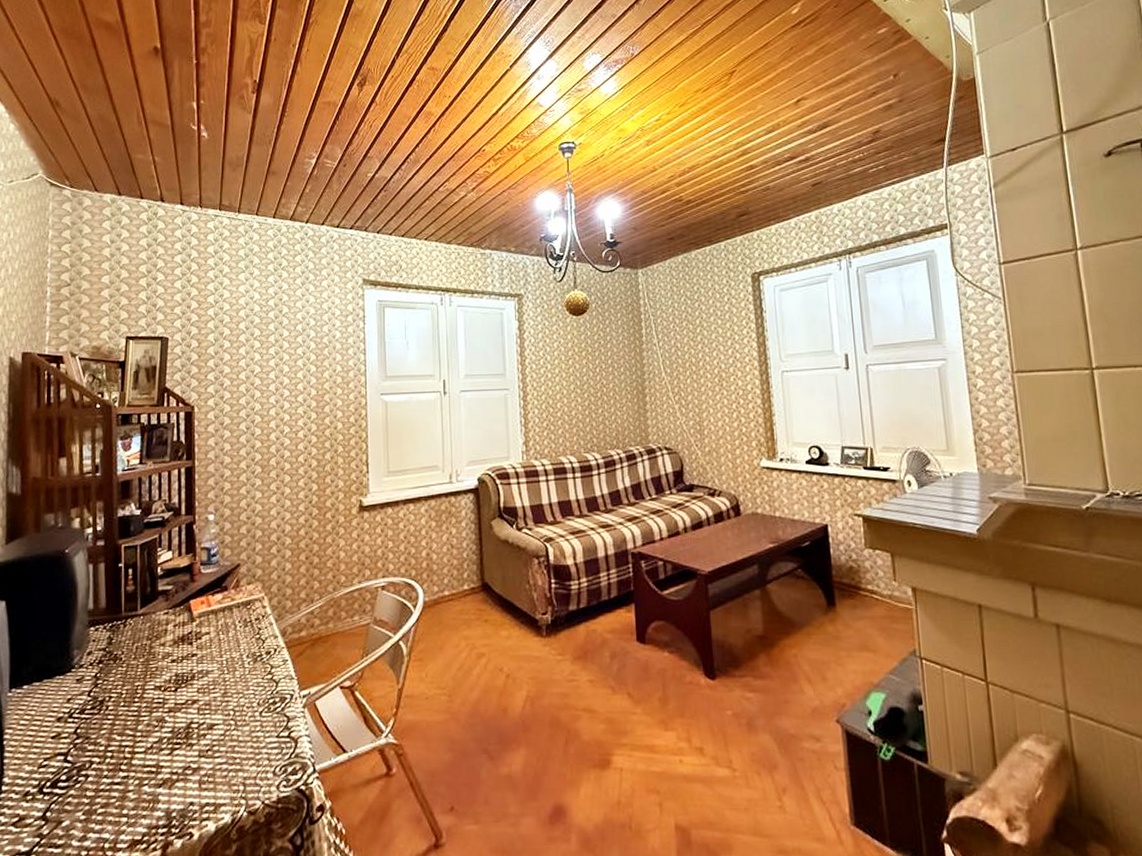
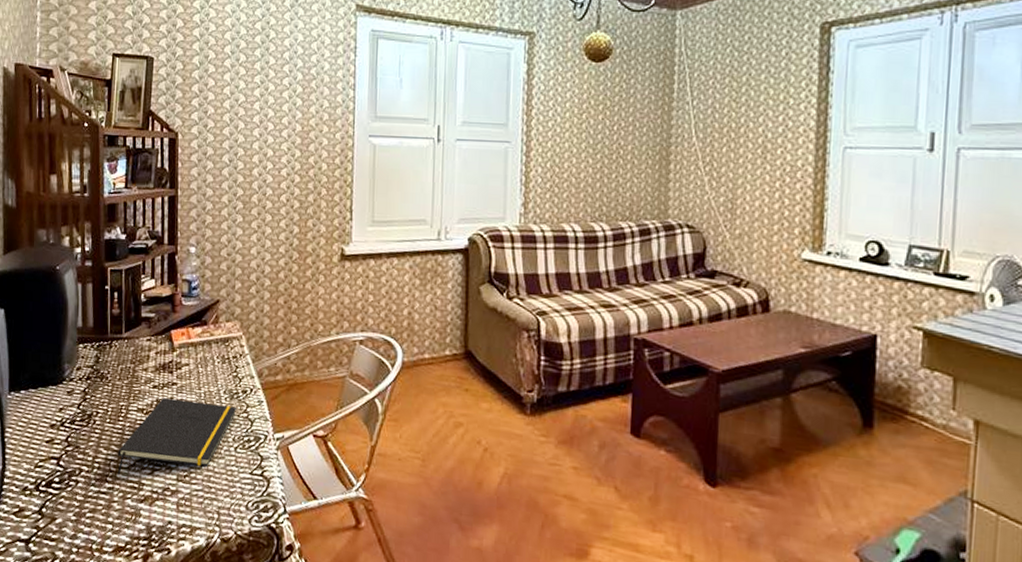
notepad: none [133,670,261,761] -> present [117,398,237,475]

